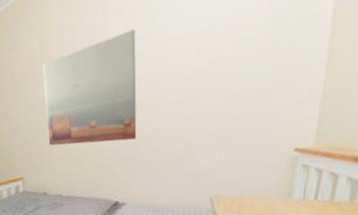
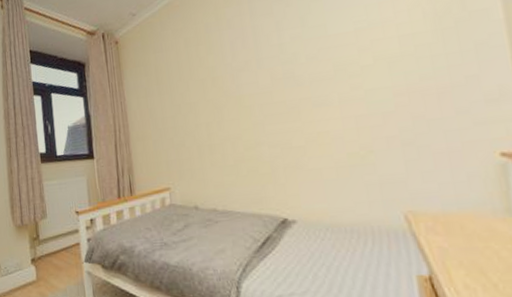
wall art: present [42,29,137,146] -> none [189,29,302,151]

